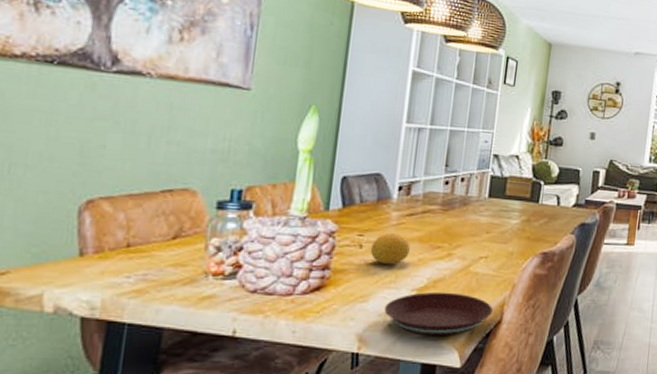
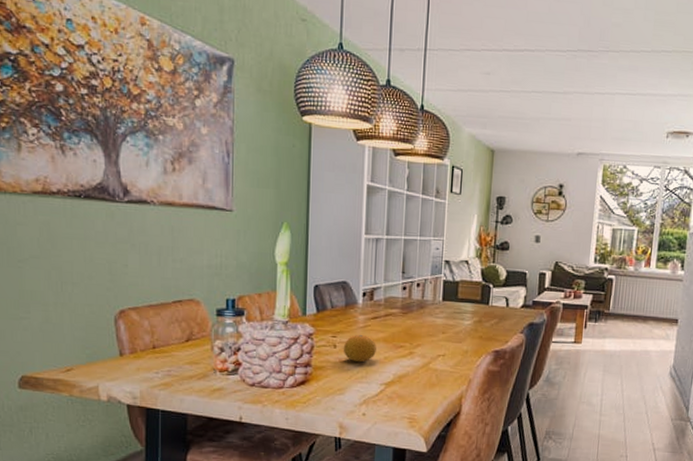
plate: present [384,292,493,337] -> none [358,386,452,425]

